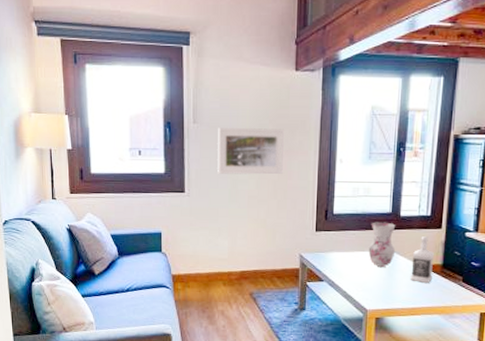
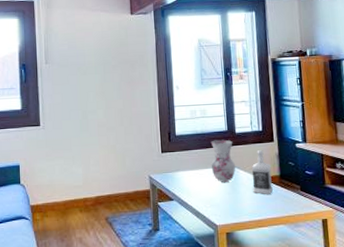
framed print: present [218,128,284,175] -> none [67,63,127,107]

